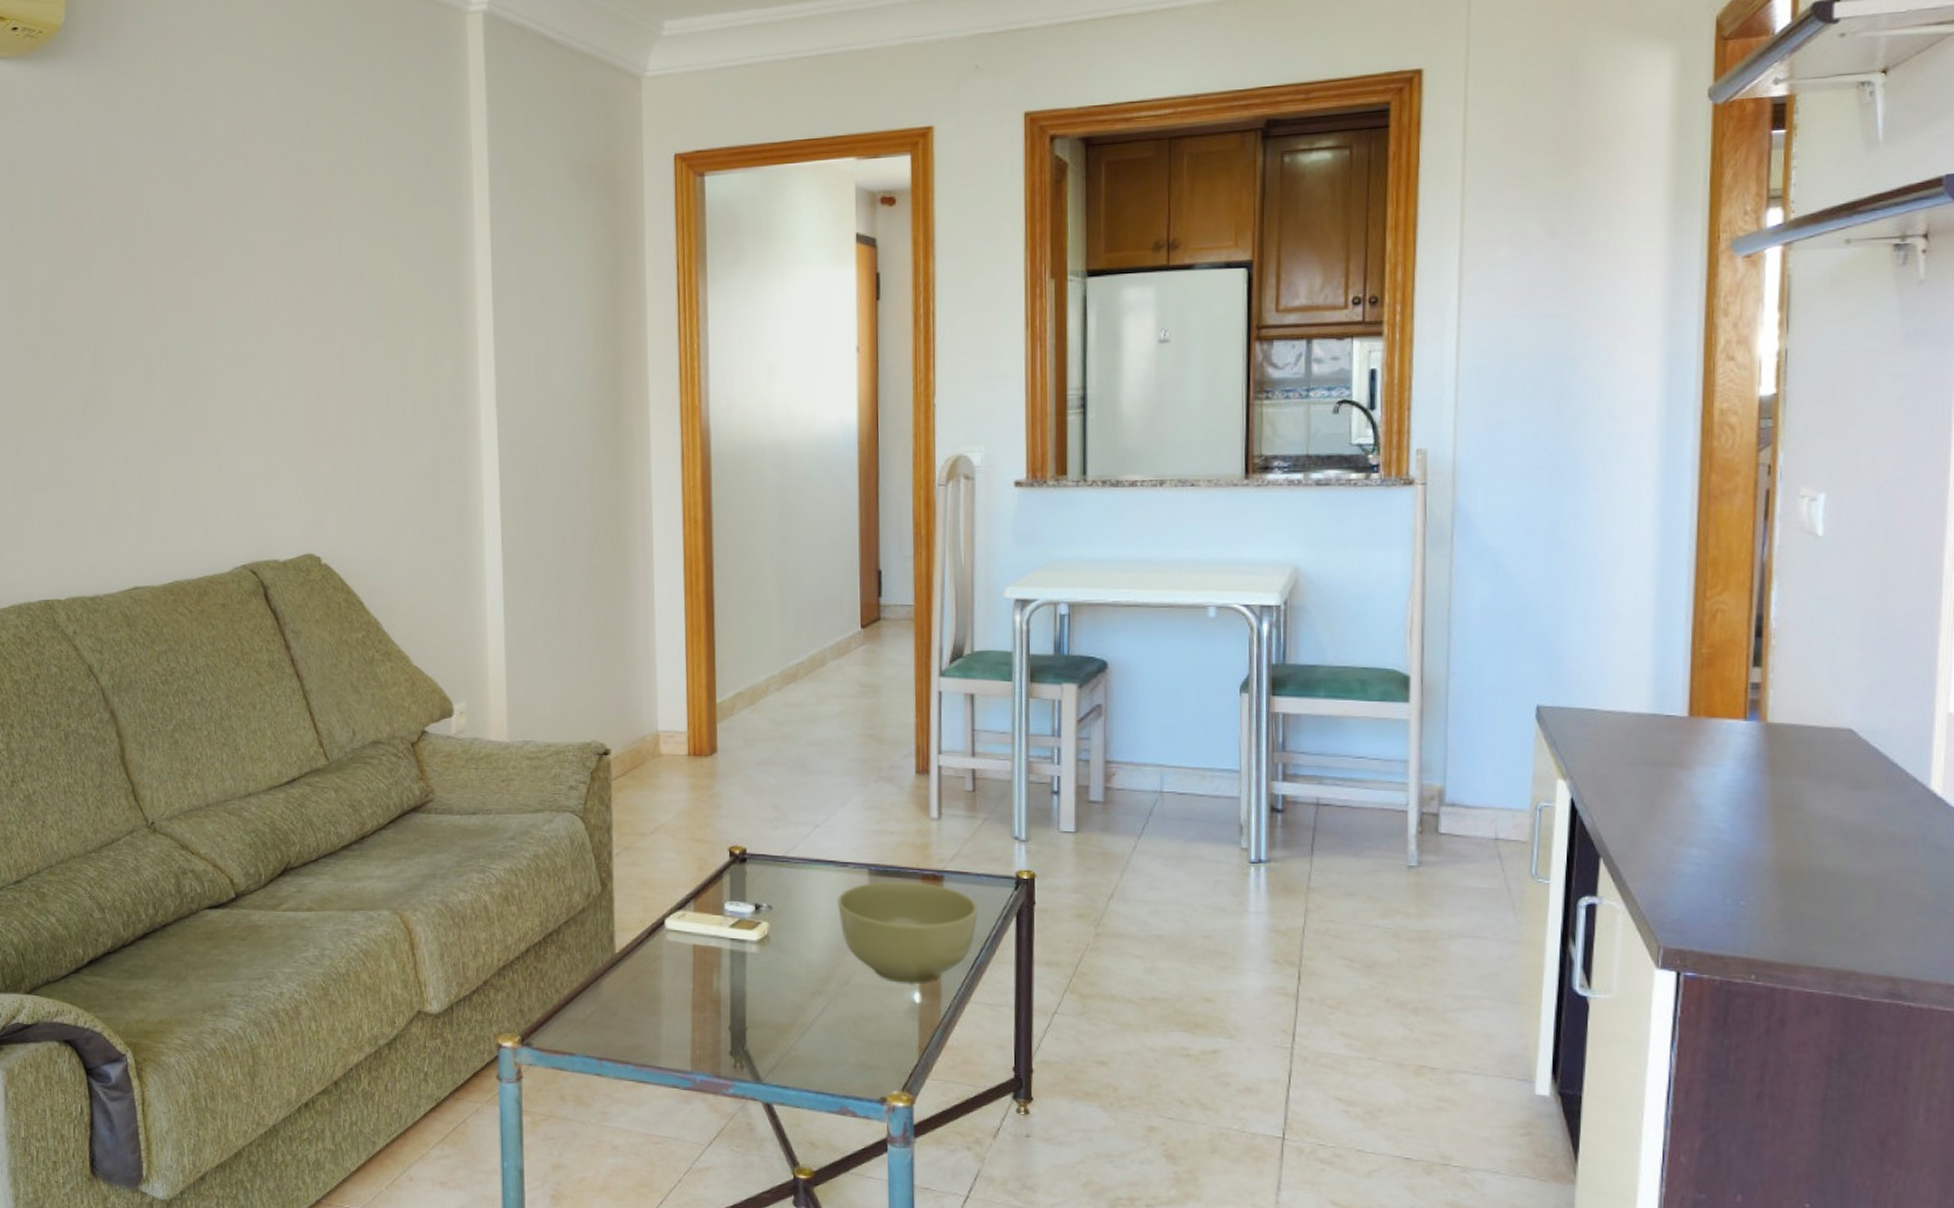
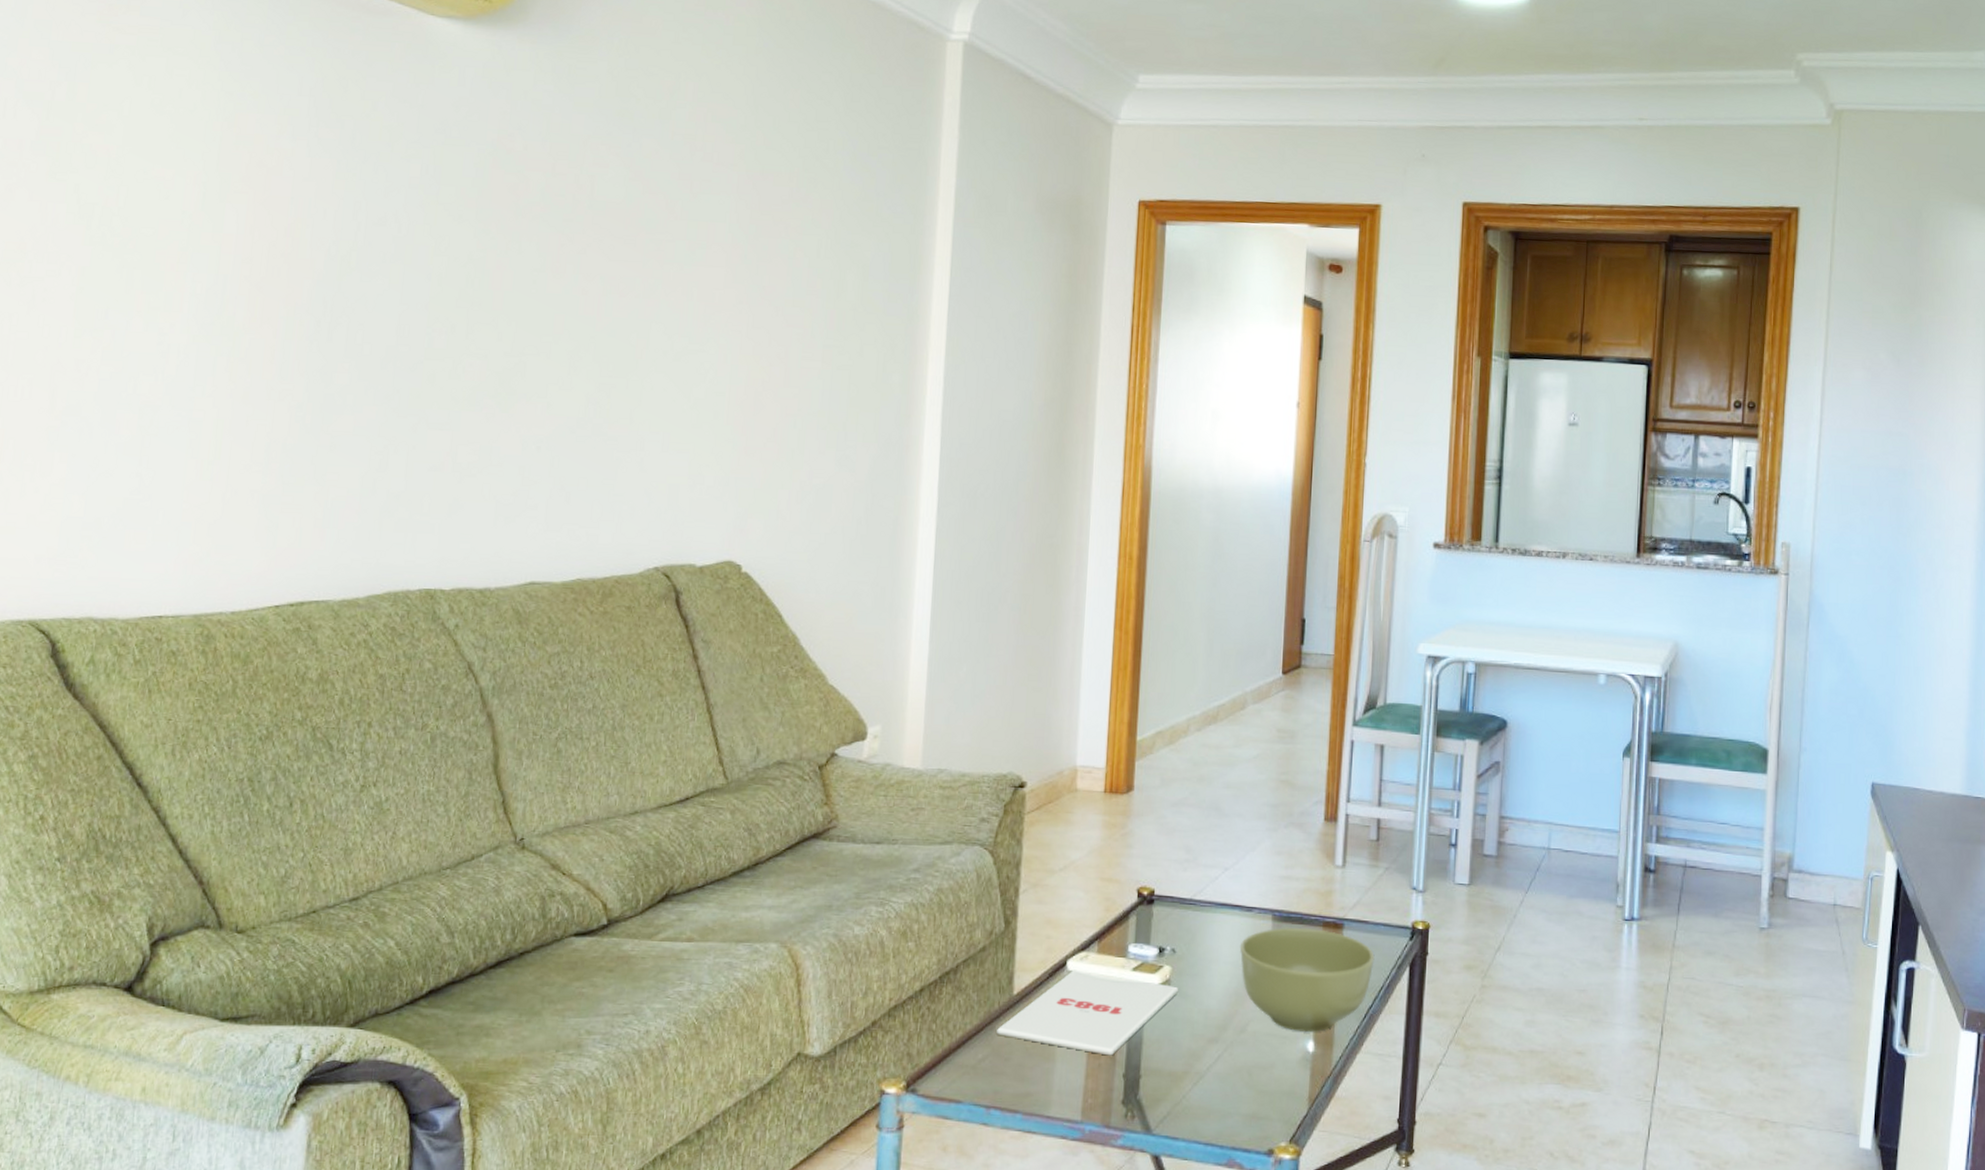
magazine: none [602,928,779,1010] -> present [997,969,1179,1056]

